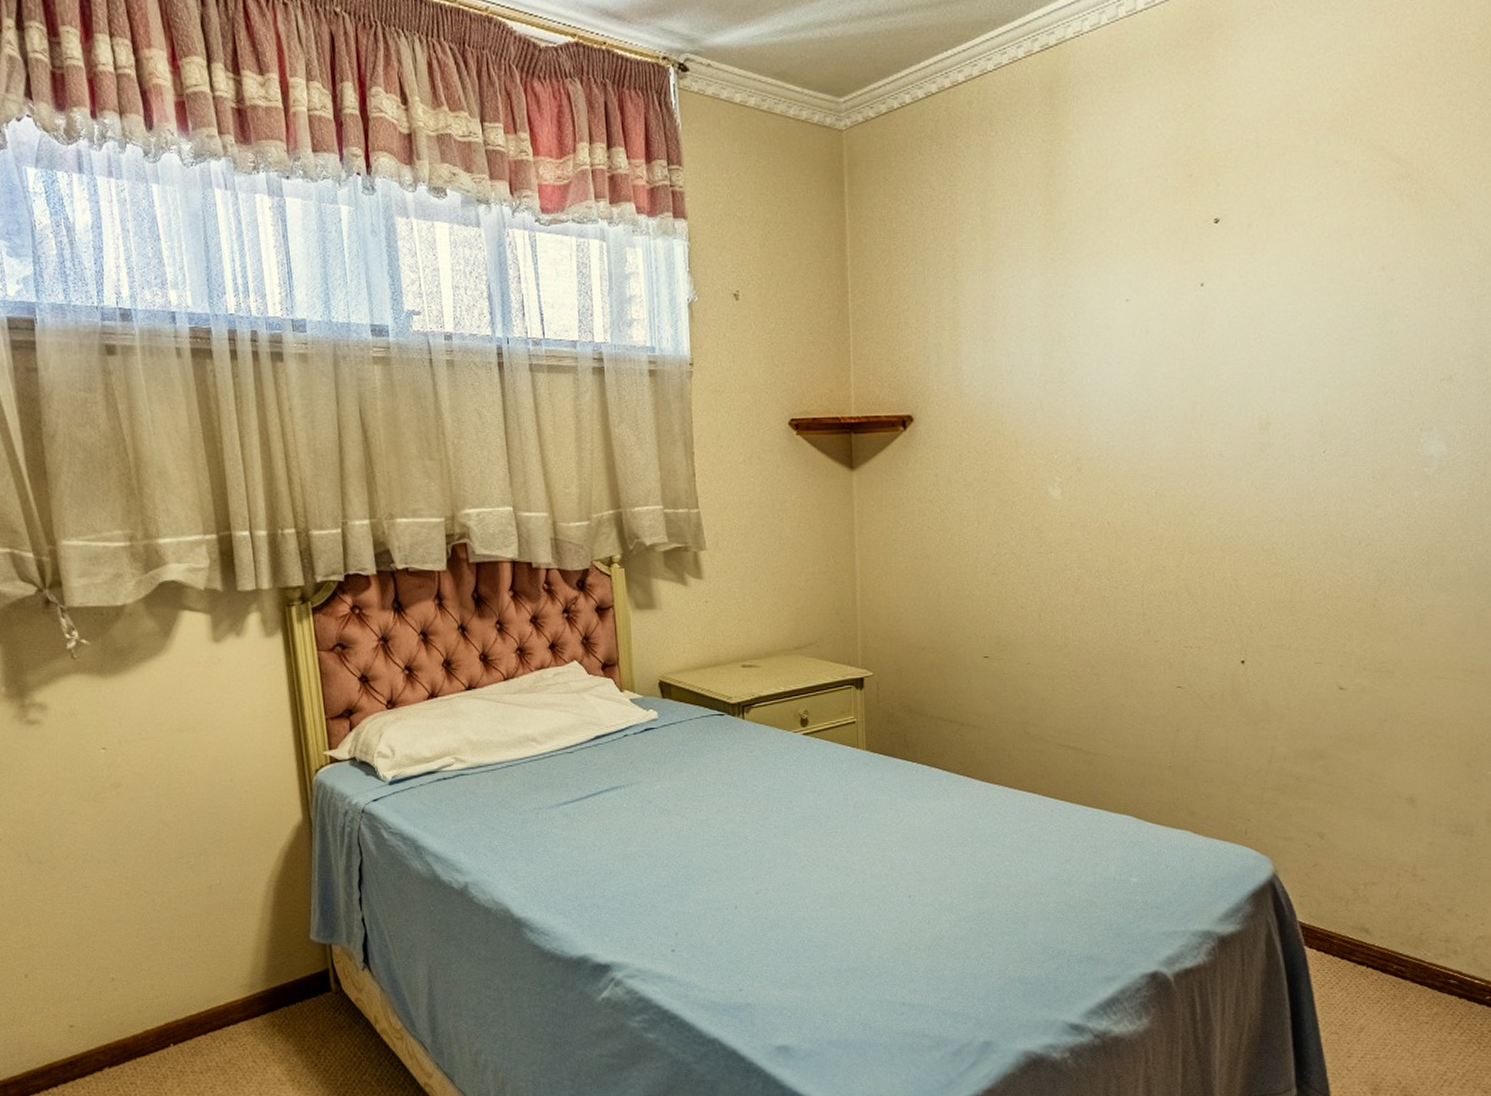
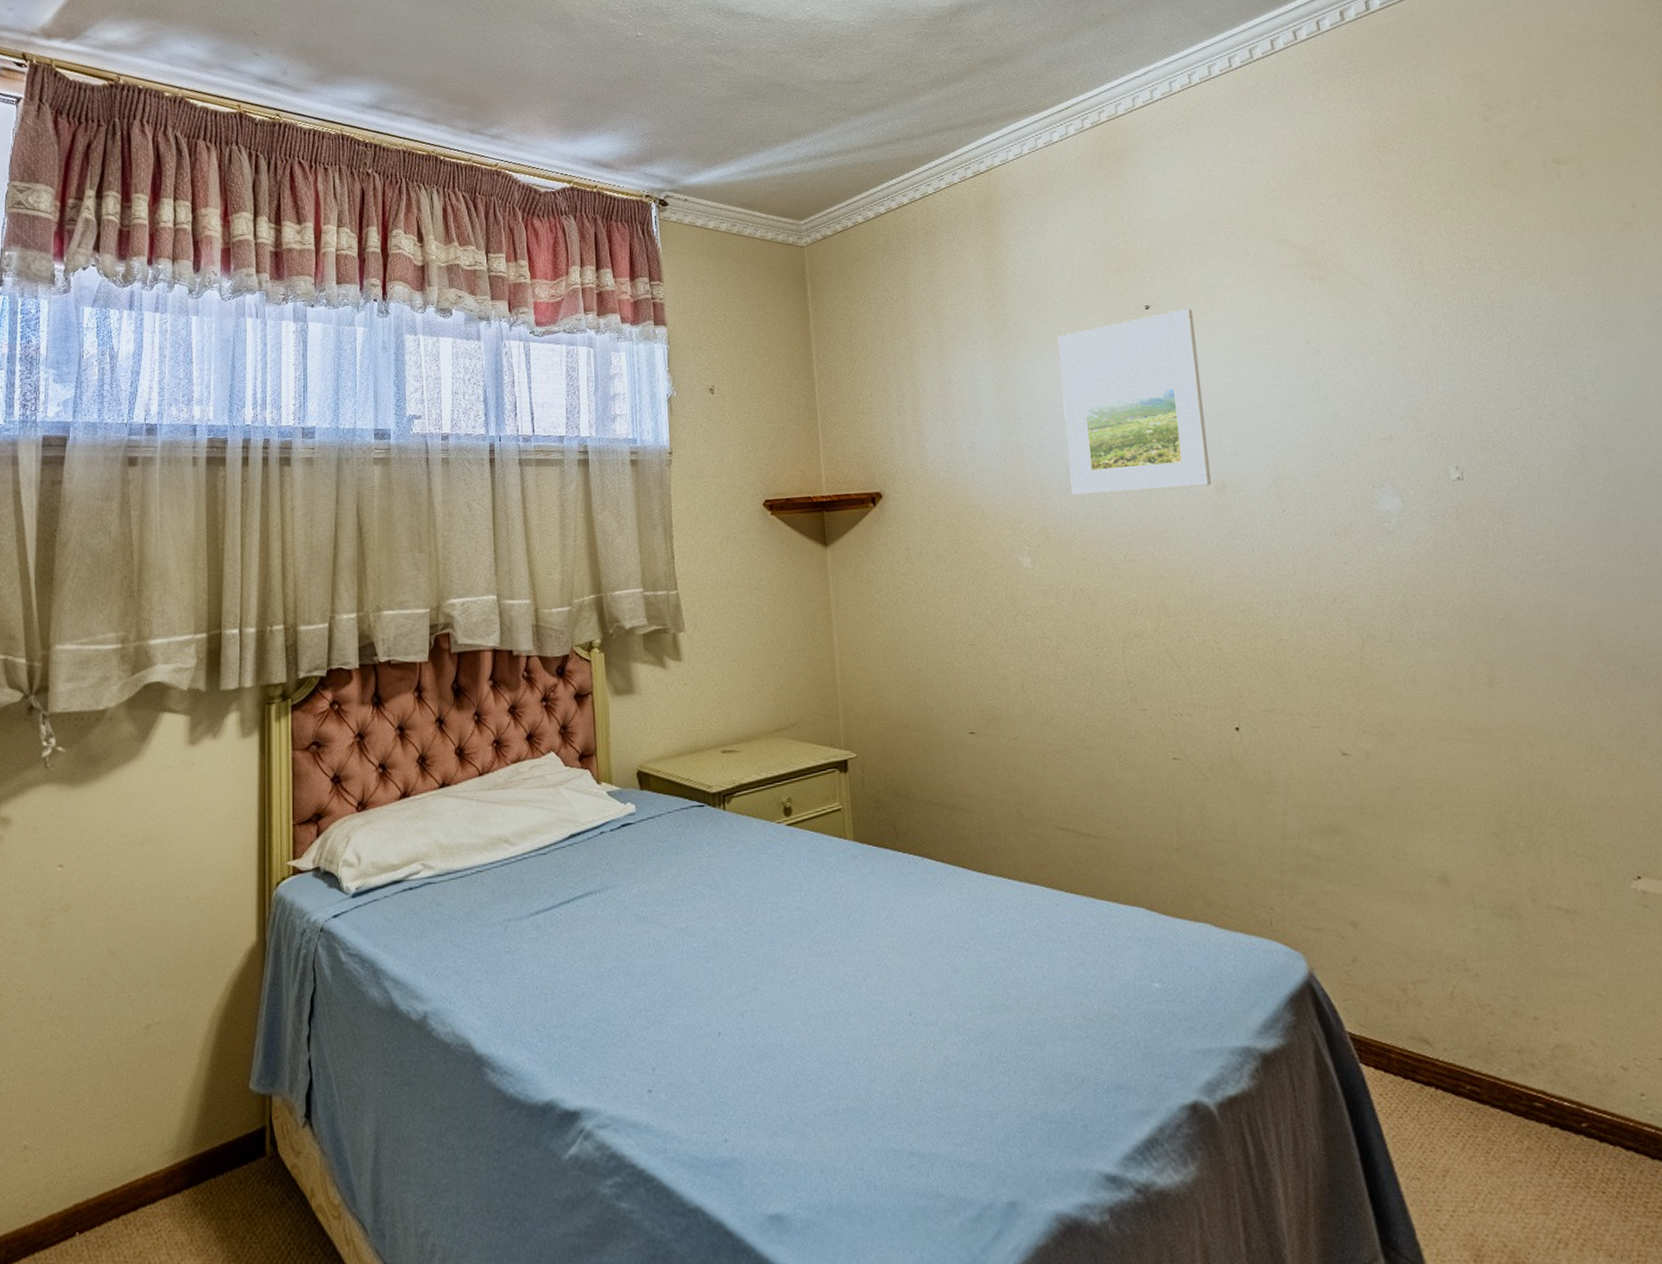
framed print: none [1111,224,1266,426] -> present [1057,309,1212,495]

